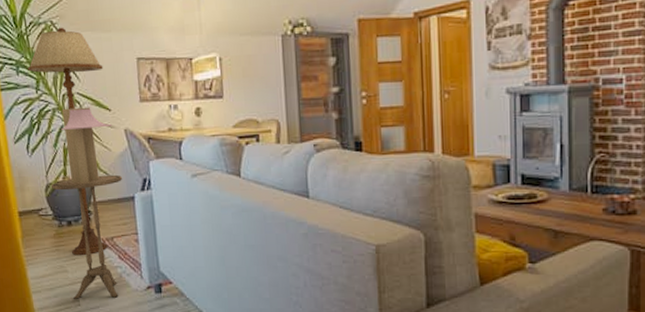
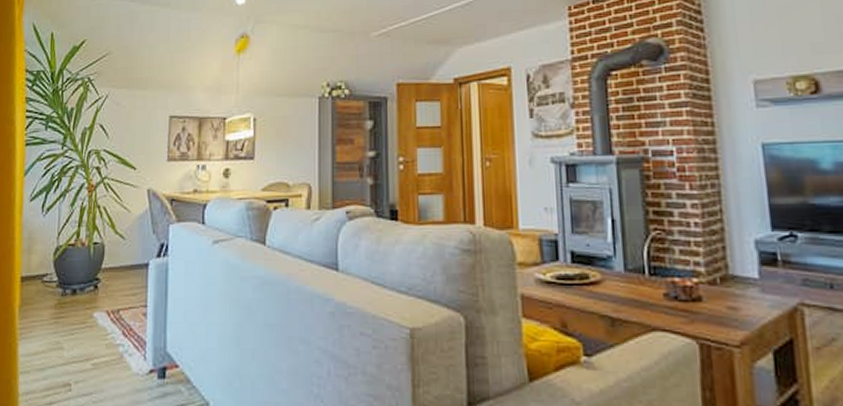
floor lamp: present [27,27,108,255] -> none [57,83,134,329]
side table: present [51,174,122,299] -> none [61,238,138,383]
table lamp: present [61,107,113,184] -> none [81,165,136,247]

